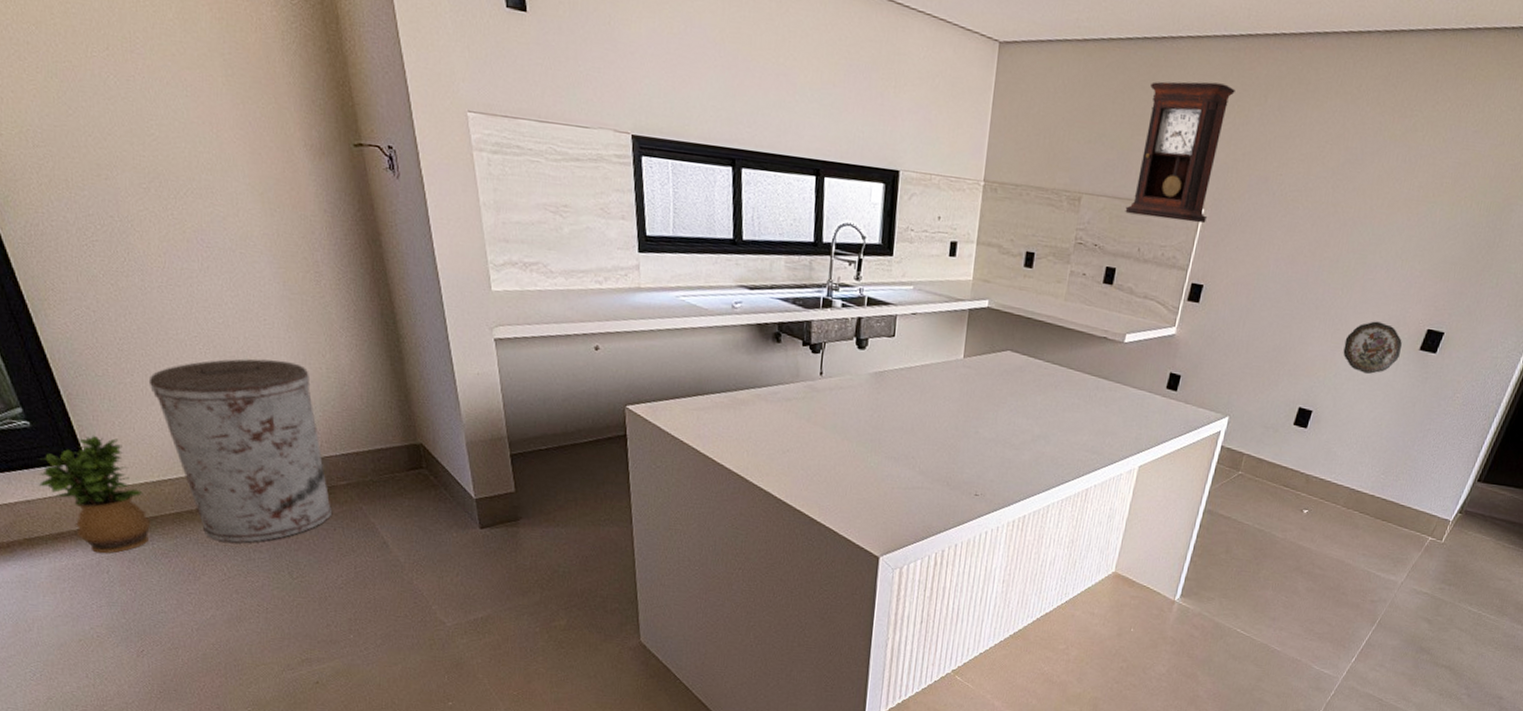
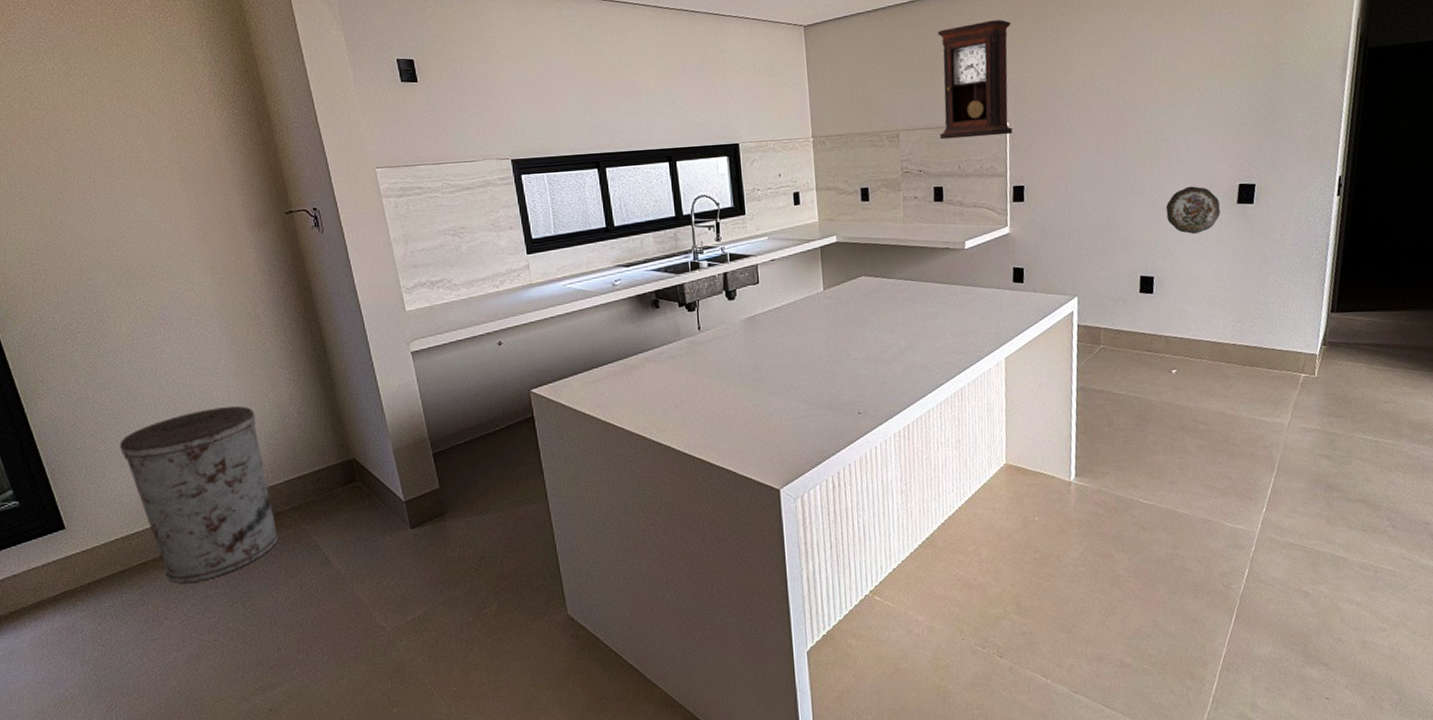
potted plant: present [39,435,151,554] -> none [25,503,120,615]

